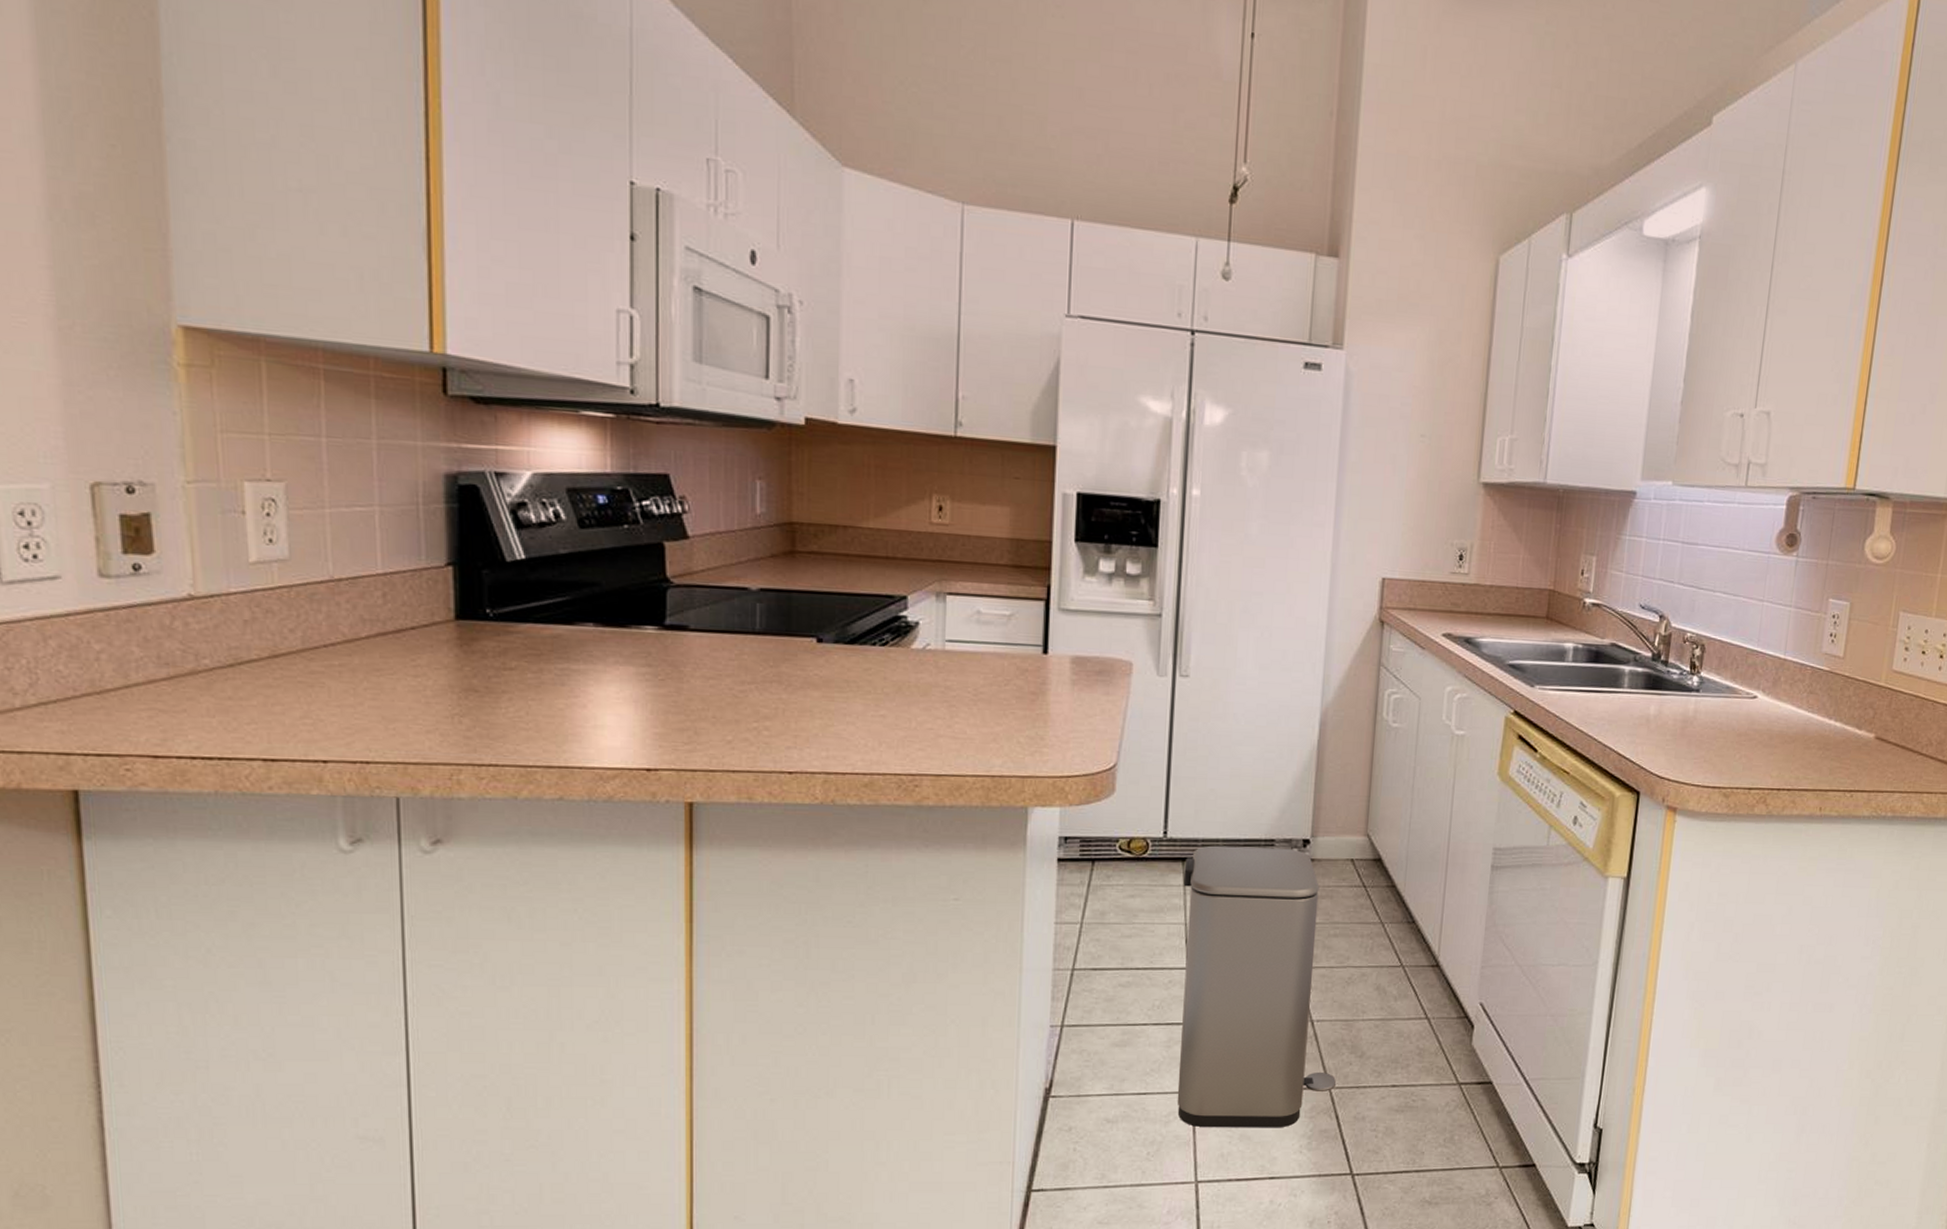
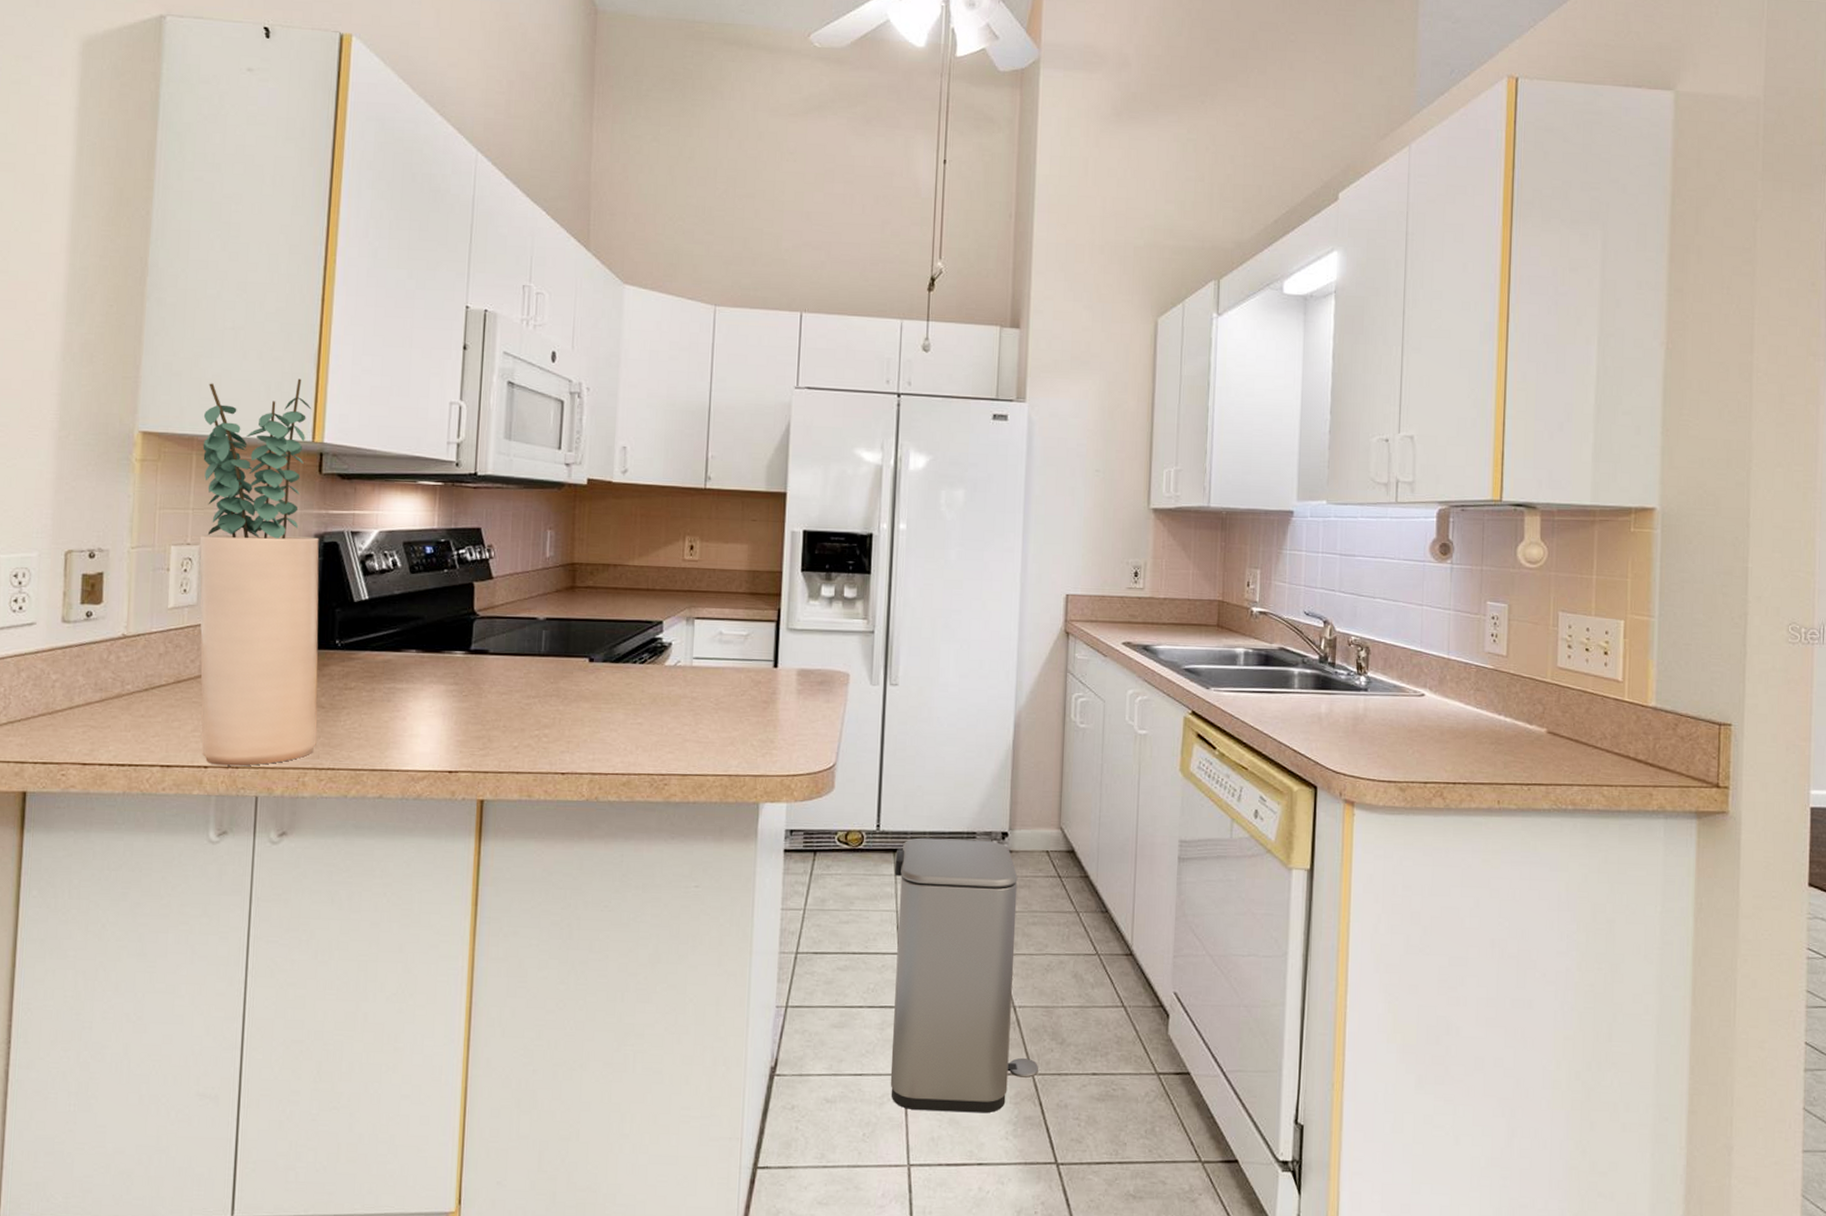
vase: none [270,264,471,761] -> present [199,378,319,766]

